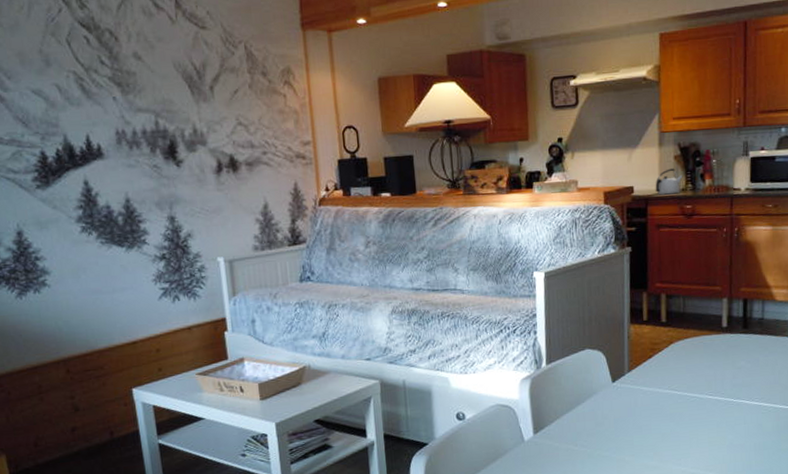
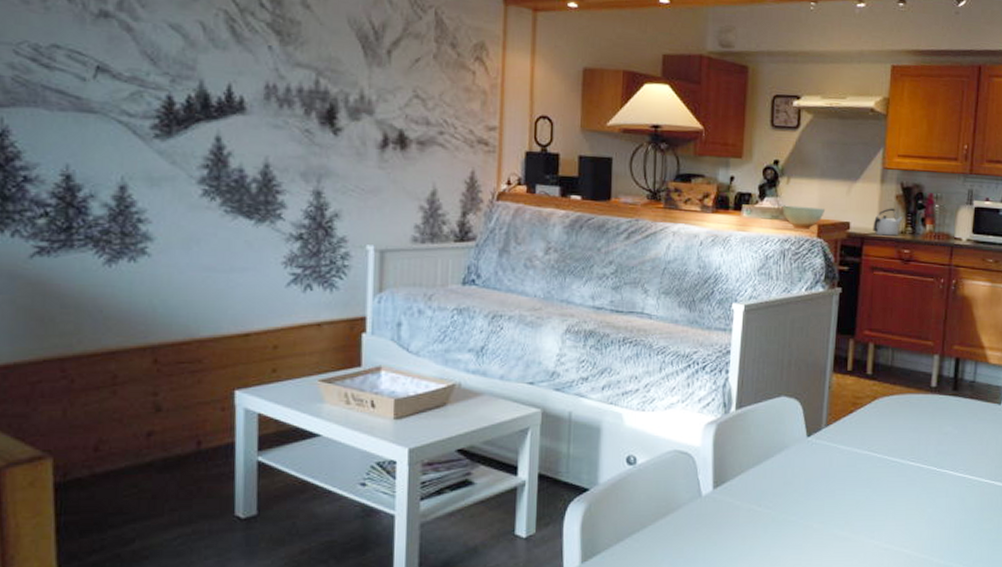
bowl: none [570,176,610,199] -> present [783,205,826,231]

